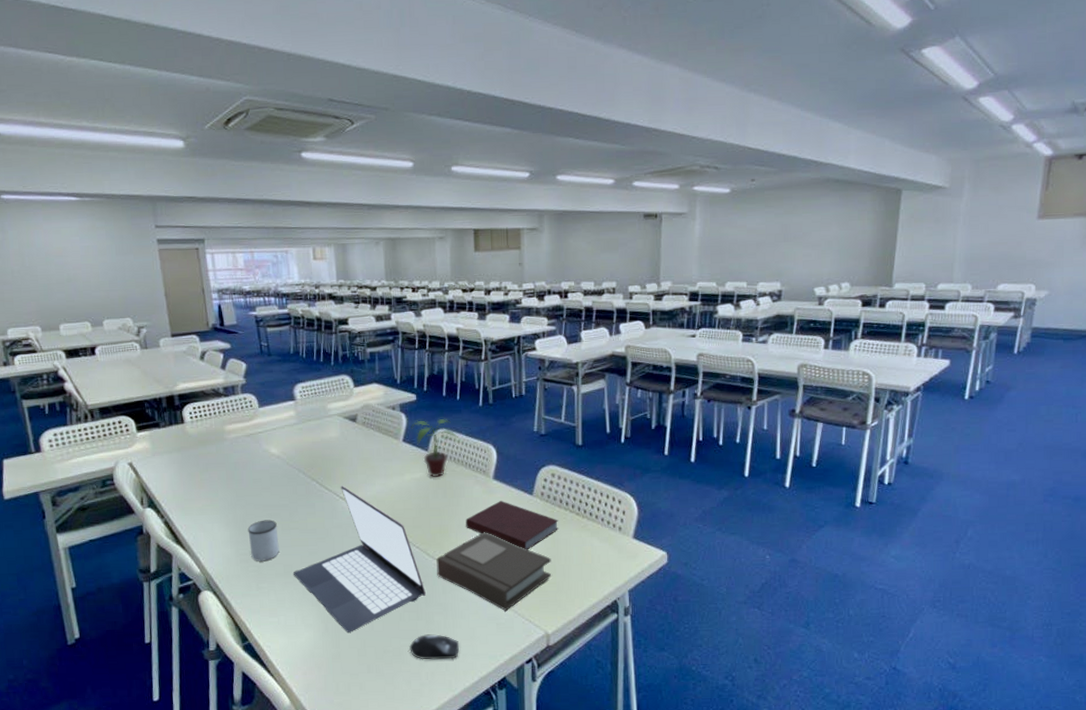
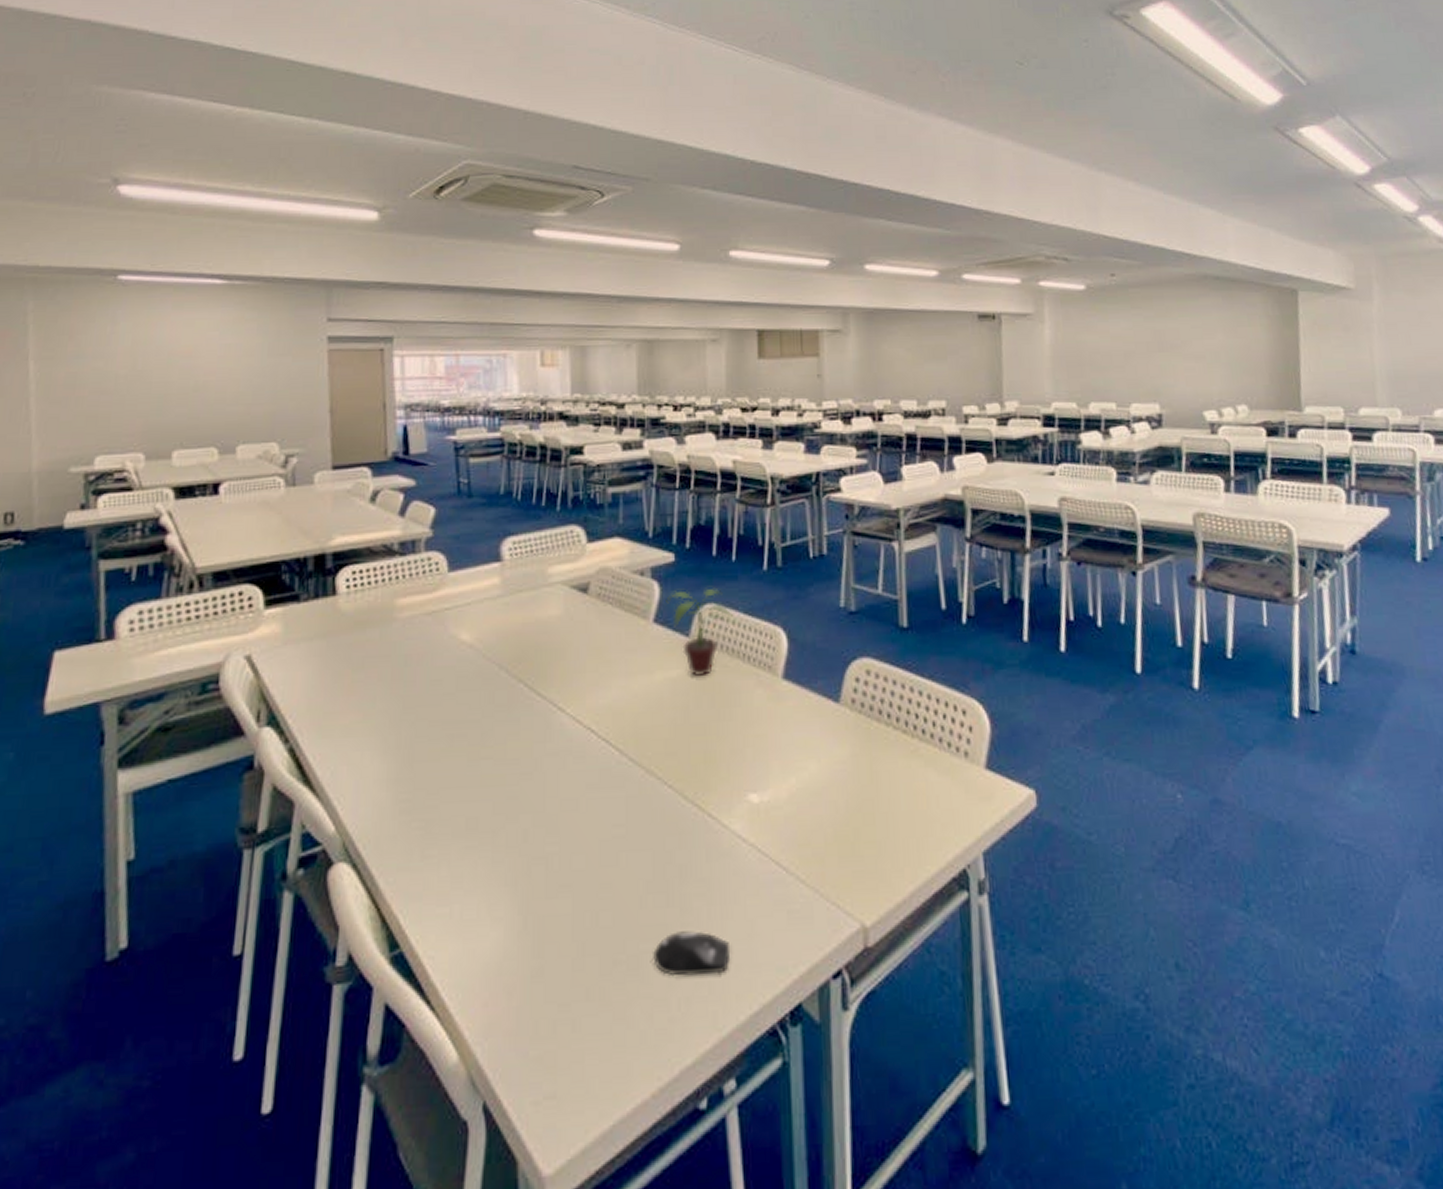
mug: present [248,520,279,561] -> none [415,744,462,812]
laptop: present [294,485,426,632] -> none [480,689,681,931]
book: present [436,532,551,612] -> none [698,761,868,891]
notebook: present [466,501,559,550] -> none [742,712,879,790]

